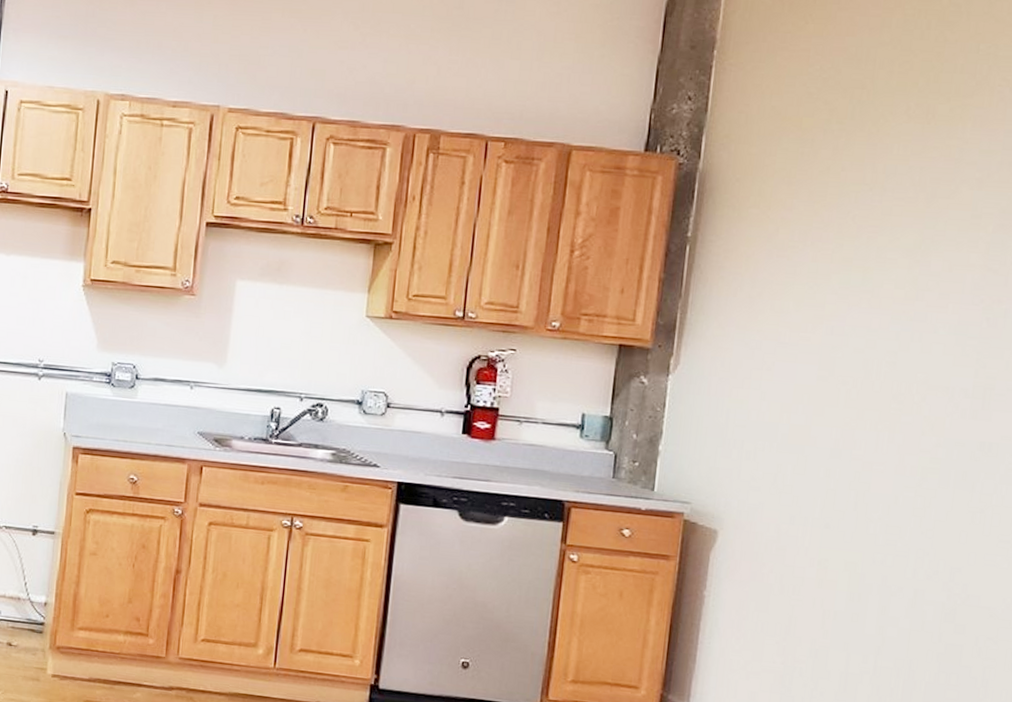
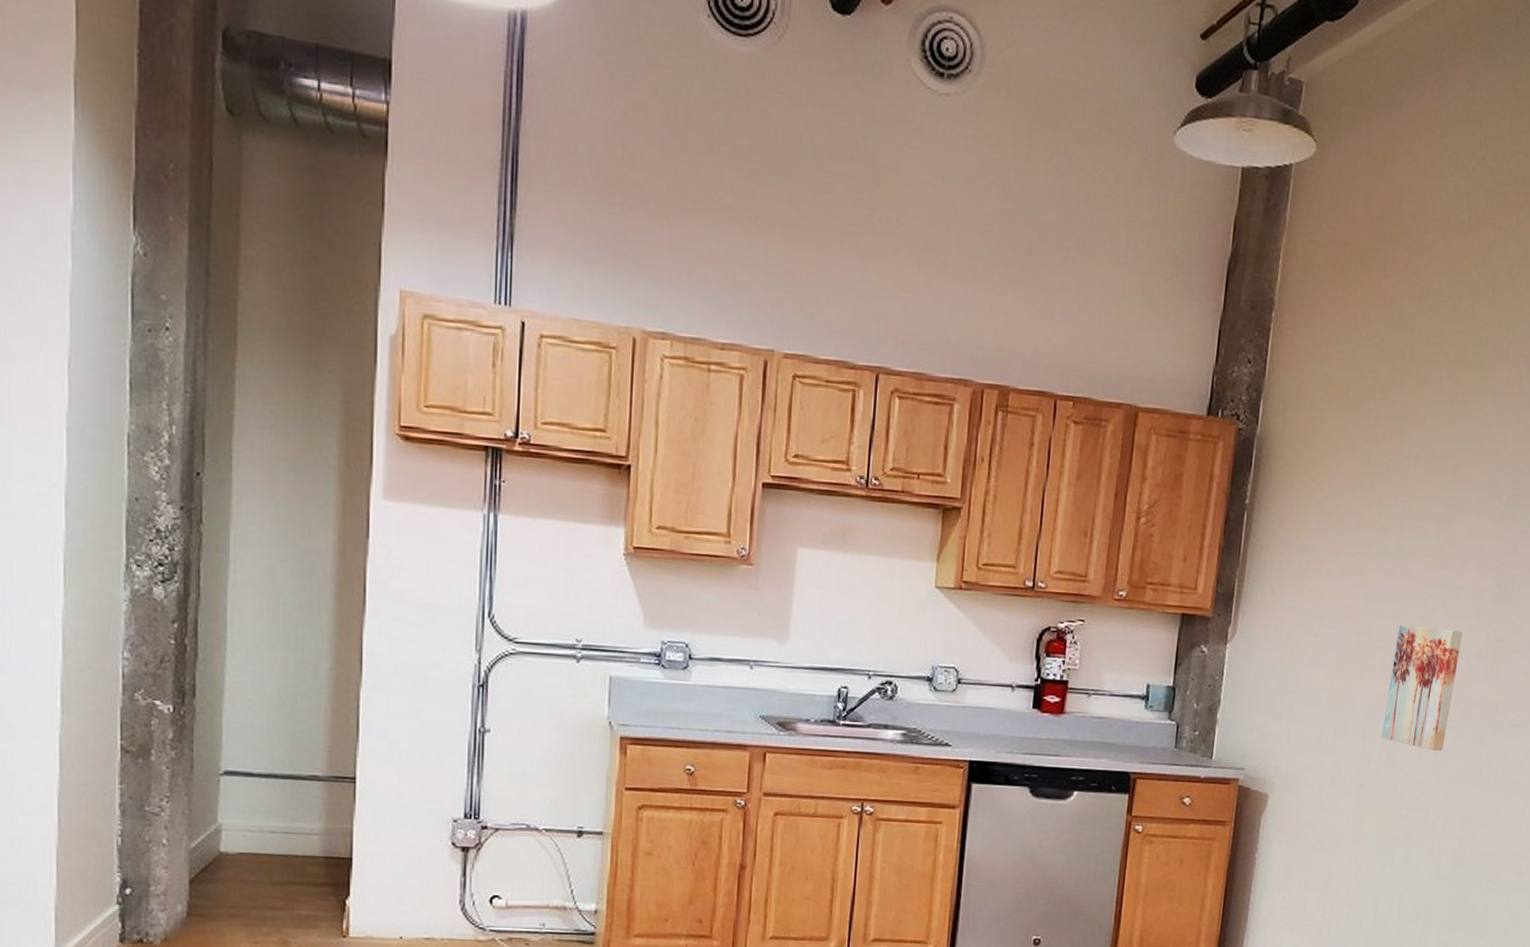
wall art: none [848,359,944,494] -> present [1381,625,1463,751]

